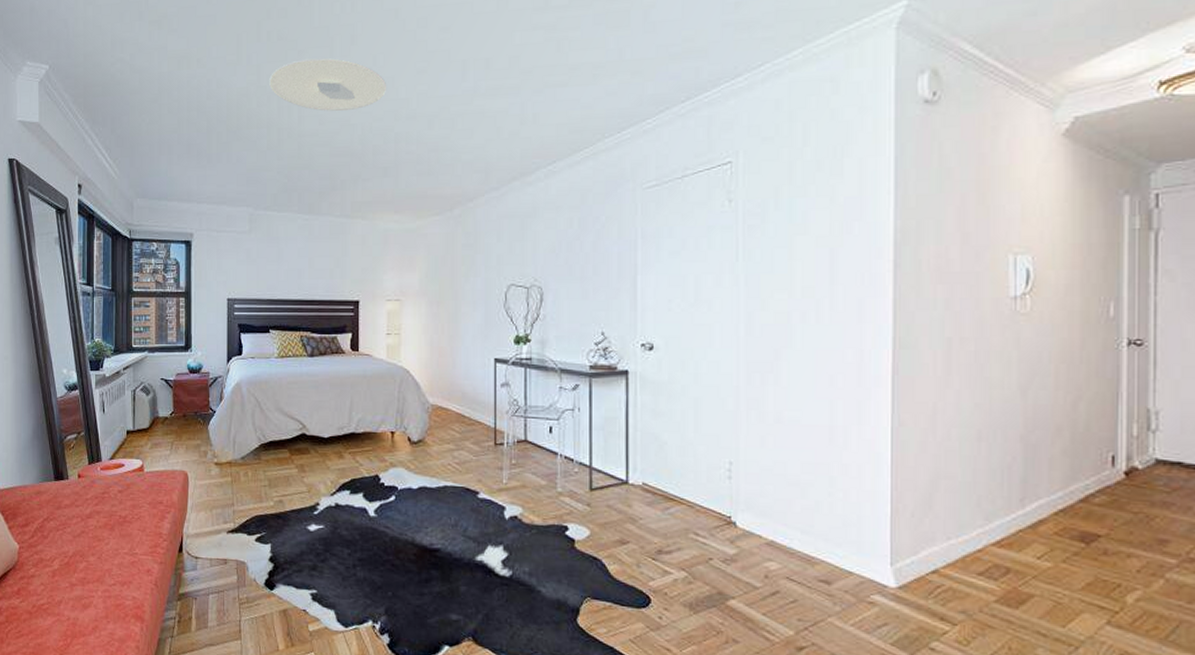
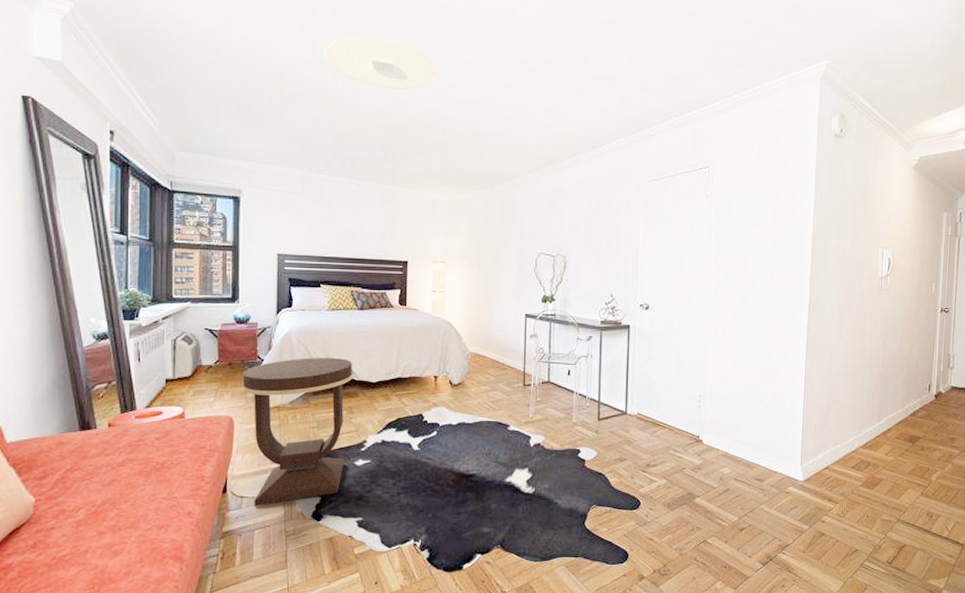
side table: none [196,409,303,569] -> present [242,357,352,506]

